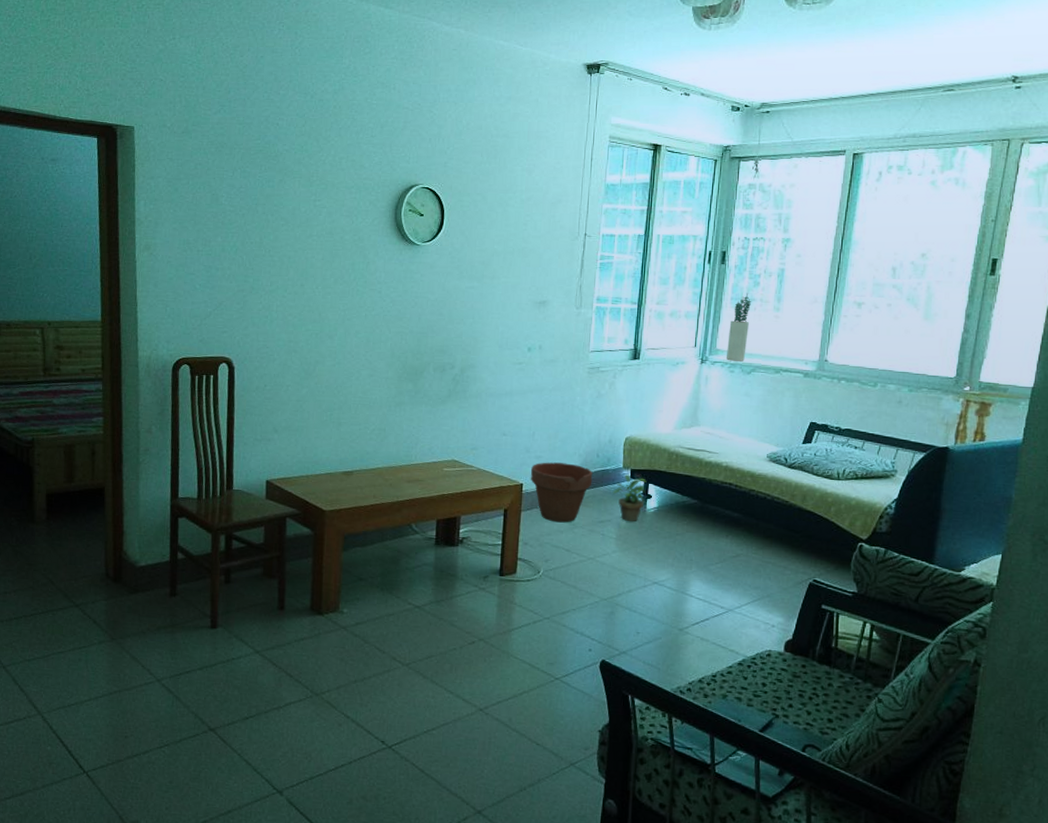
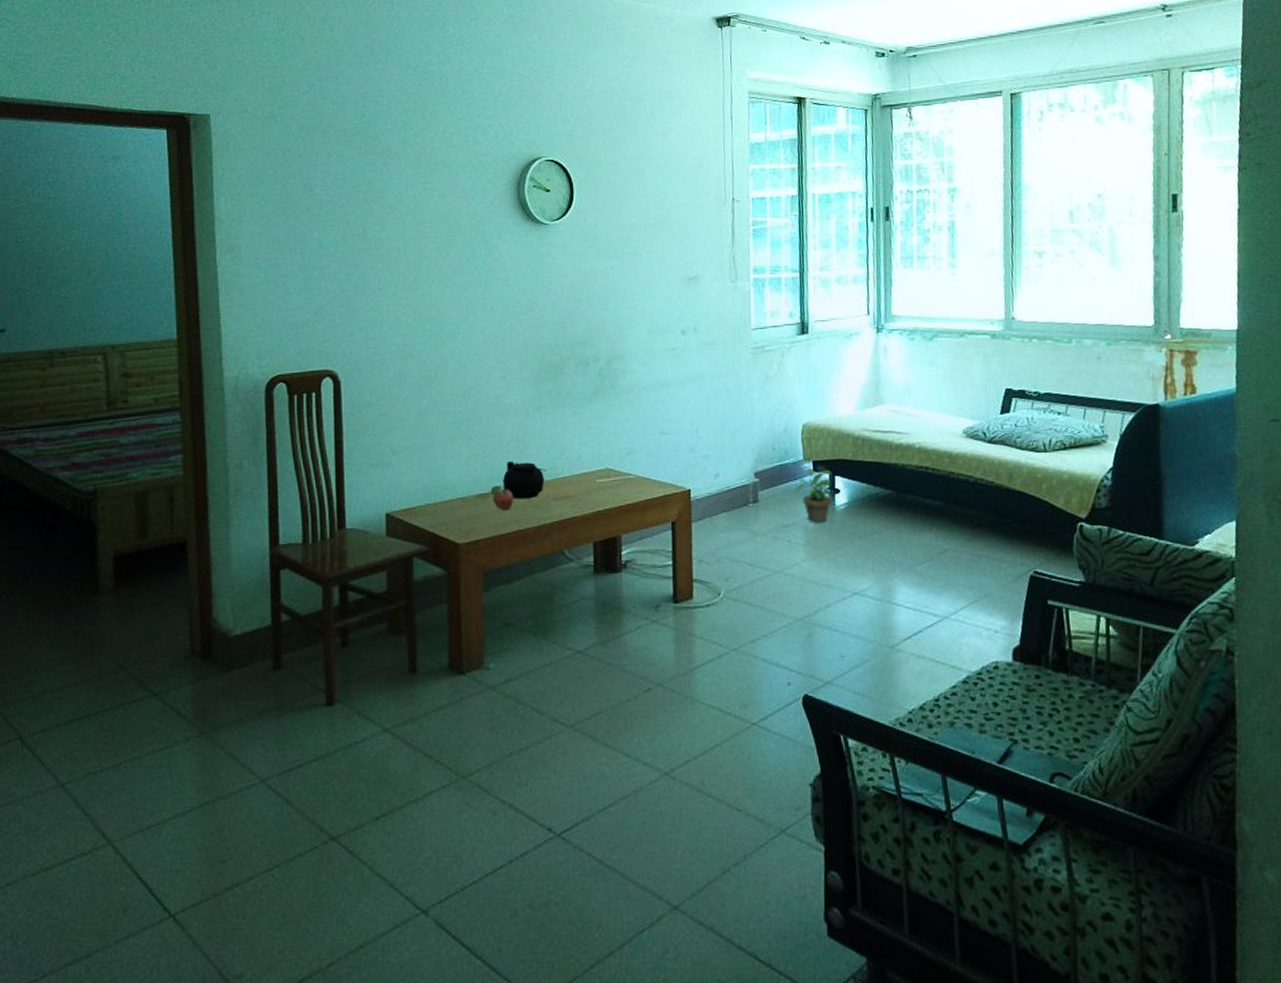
fruit: none [353,465,373,486] -> present [490,485,514,510]
teapot: none [365,447,402,479] -> present [503,462,547,499]
flower pot: present [531,462,593,523] -> none [699,460,771,532]
vase: present [727,293,751,362] -> none [903,250,925,327]

